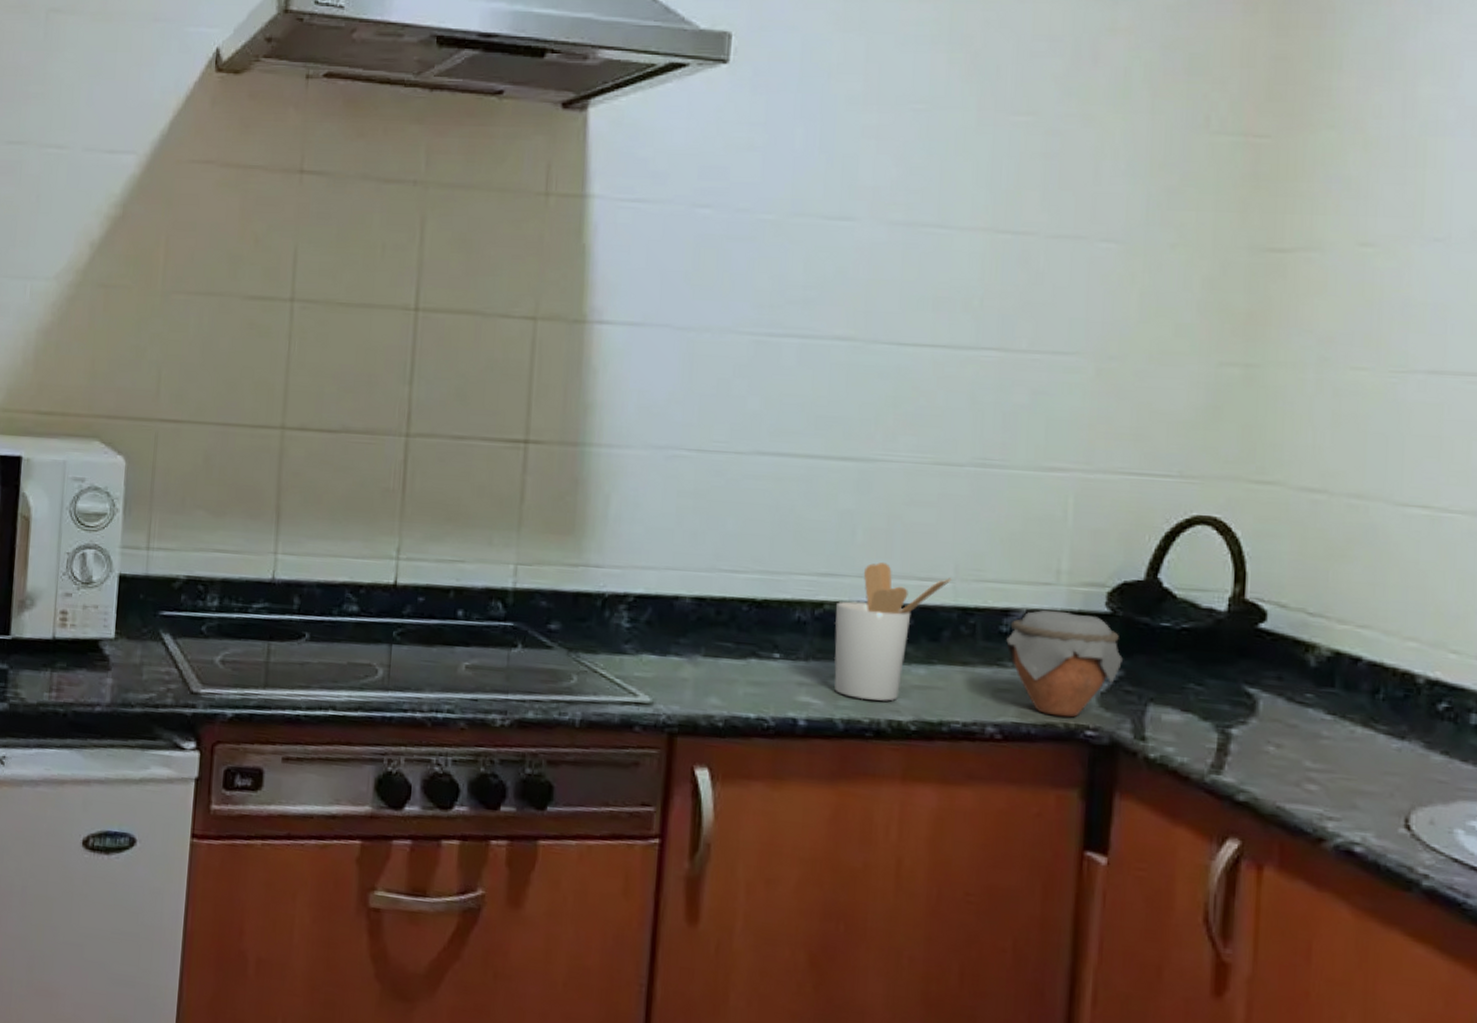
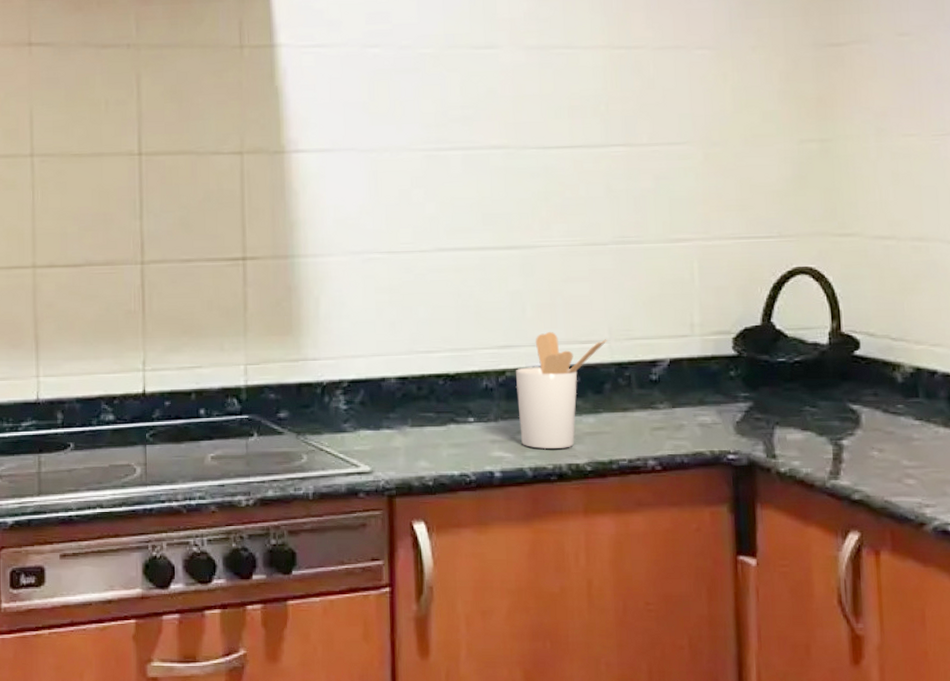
jar: present [1006,609,1123,718] -> none [656,357,751,446]

